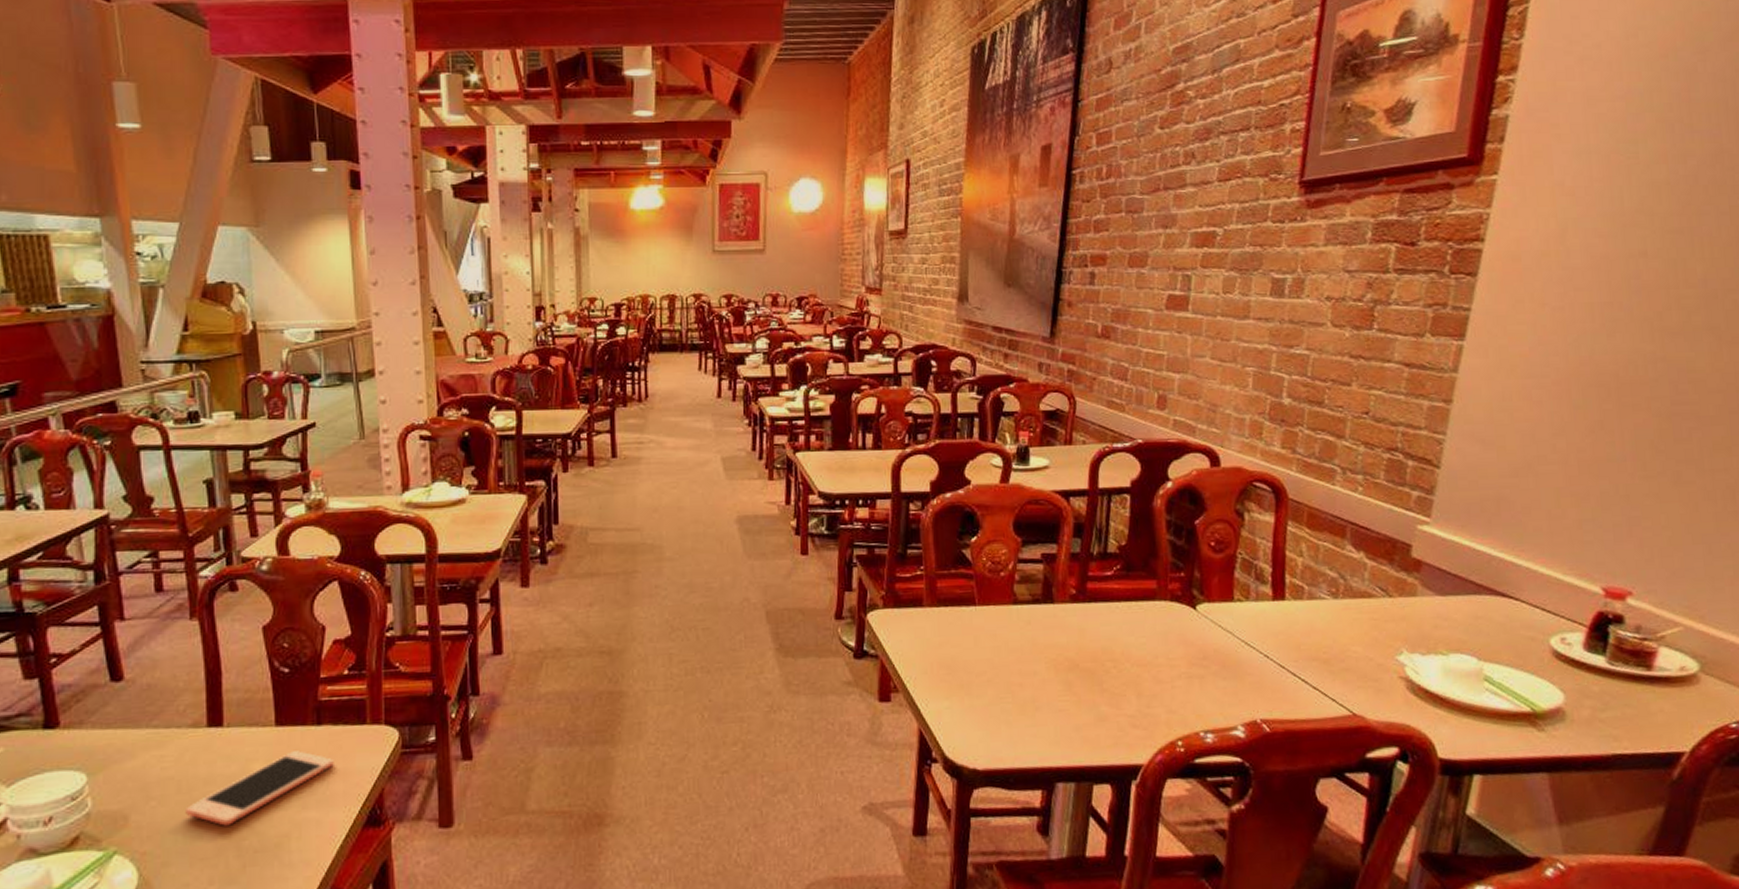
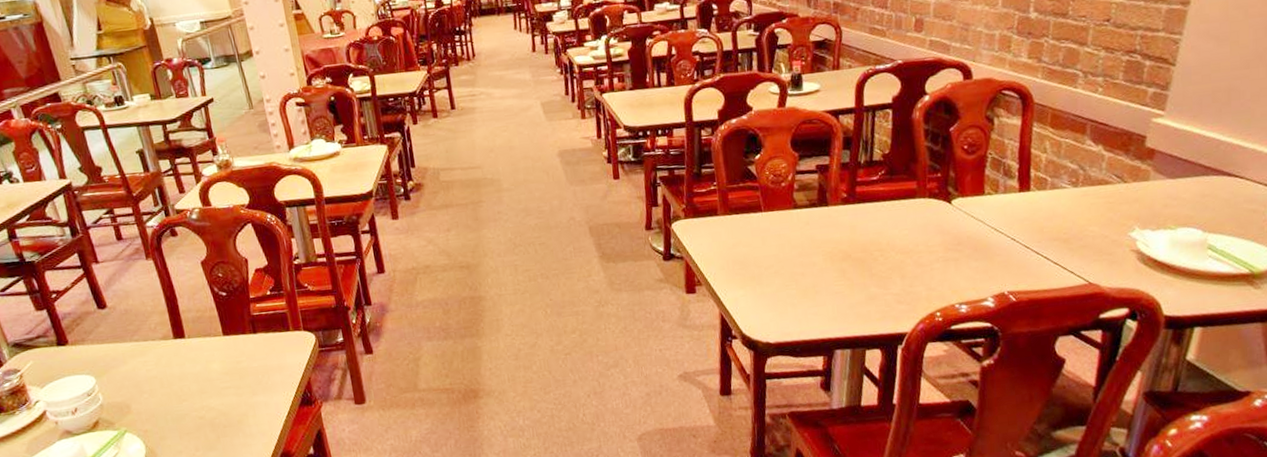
cell phone: present [185,751,334,826] -> none [169,353,271,410]

